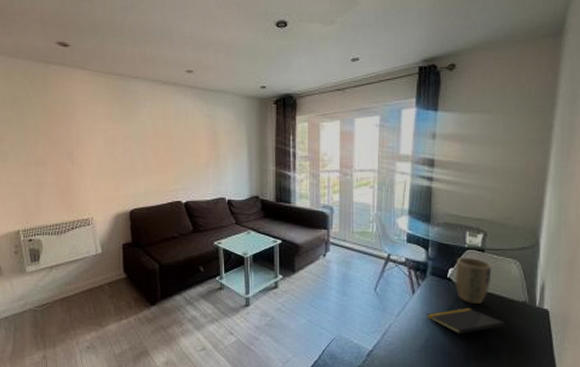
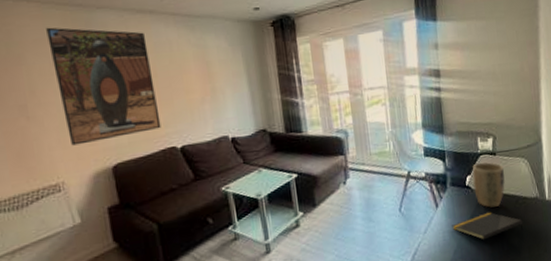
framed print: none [93,91,171,190] -> present [46,27,162,146]

